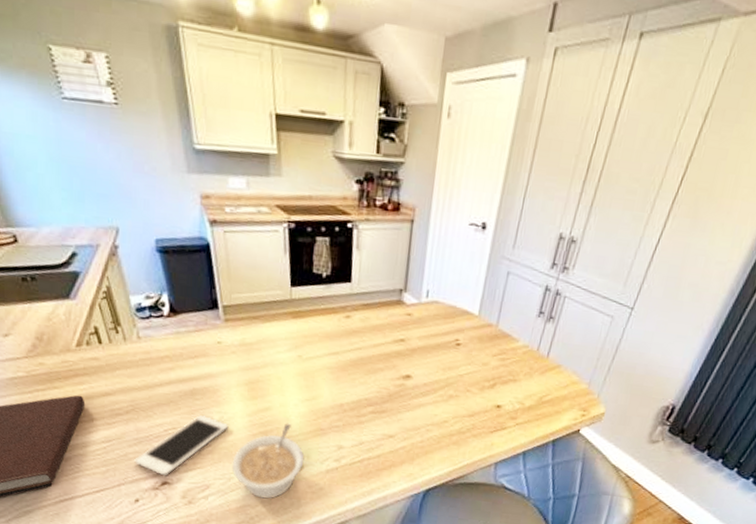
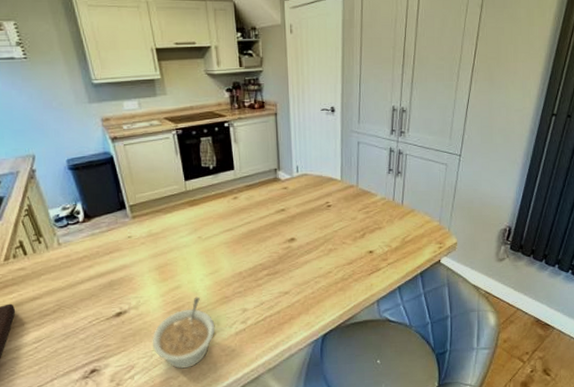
cell phone: present [134,415,229,476] -> none [64,303,146,364]

